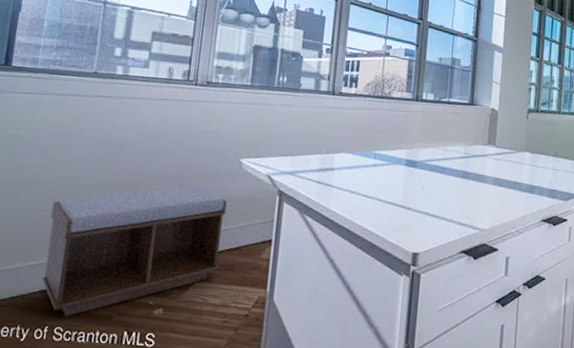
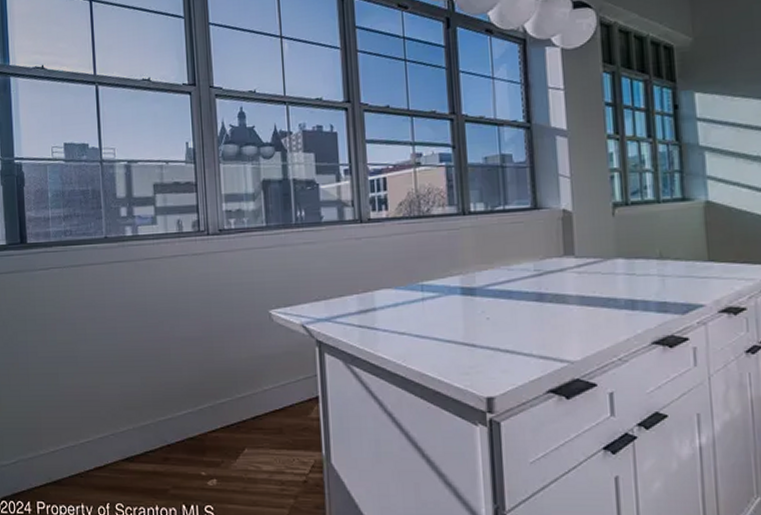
bench: present [41,185,227,317] -> none [90,344,267,492]

